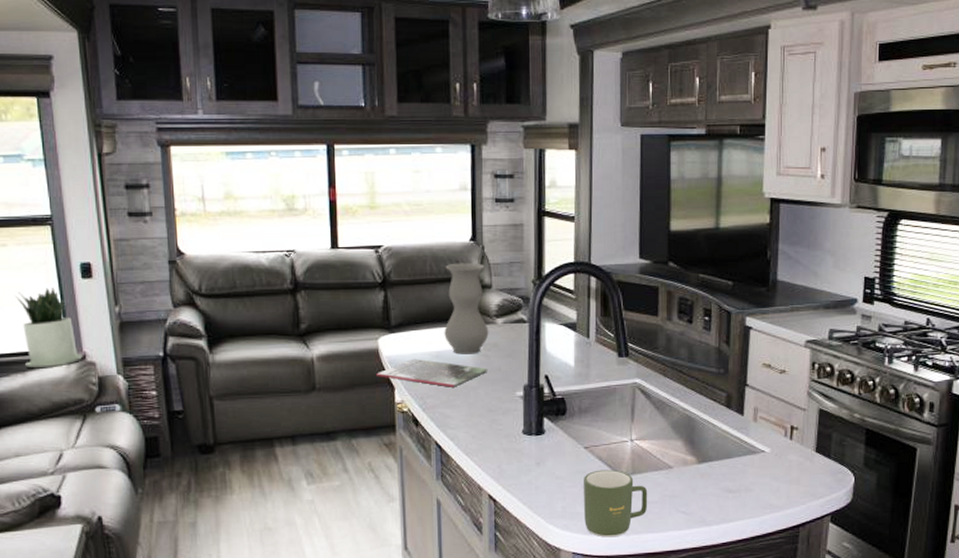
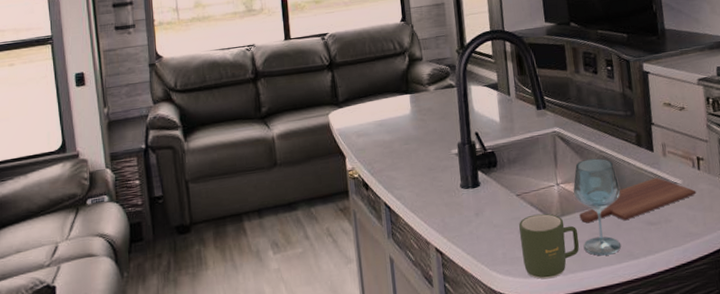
planter: present [16,288,83,369] -> none [21,97,76,171]
magazine: present [376,358,488,387] -> none [329,128,426,152]
vase: present [444,262,489,355] -> none [381,40,424,121]
wine glass: none [647,416,701,519] -> present [572,158,622,256]
cutting board: none [652,443,784,486] -> present [579,177,697,223]

